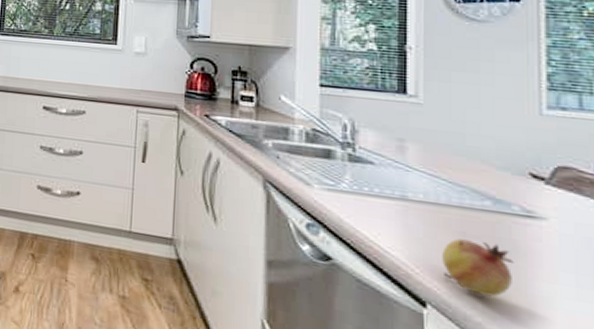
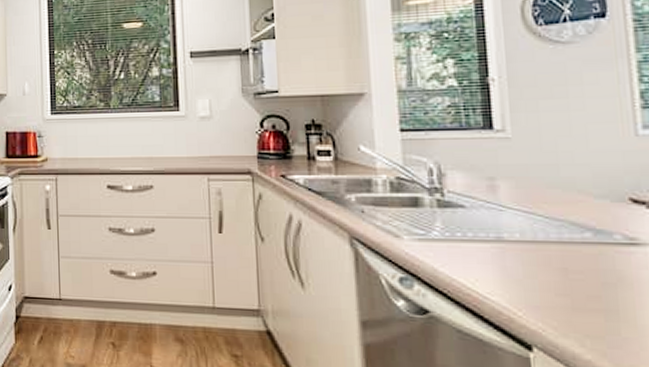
fruit: present [442,238,514,297] -> none [544,275,620,332]

